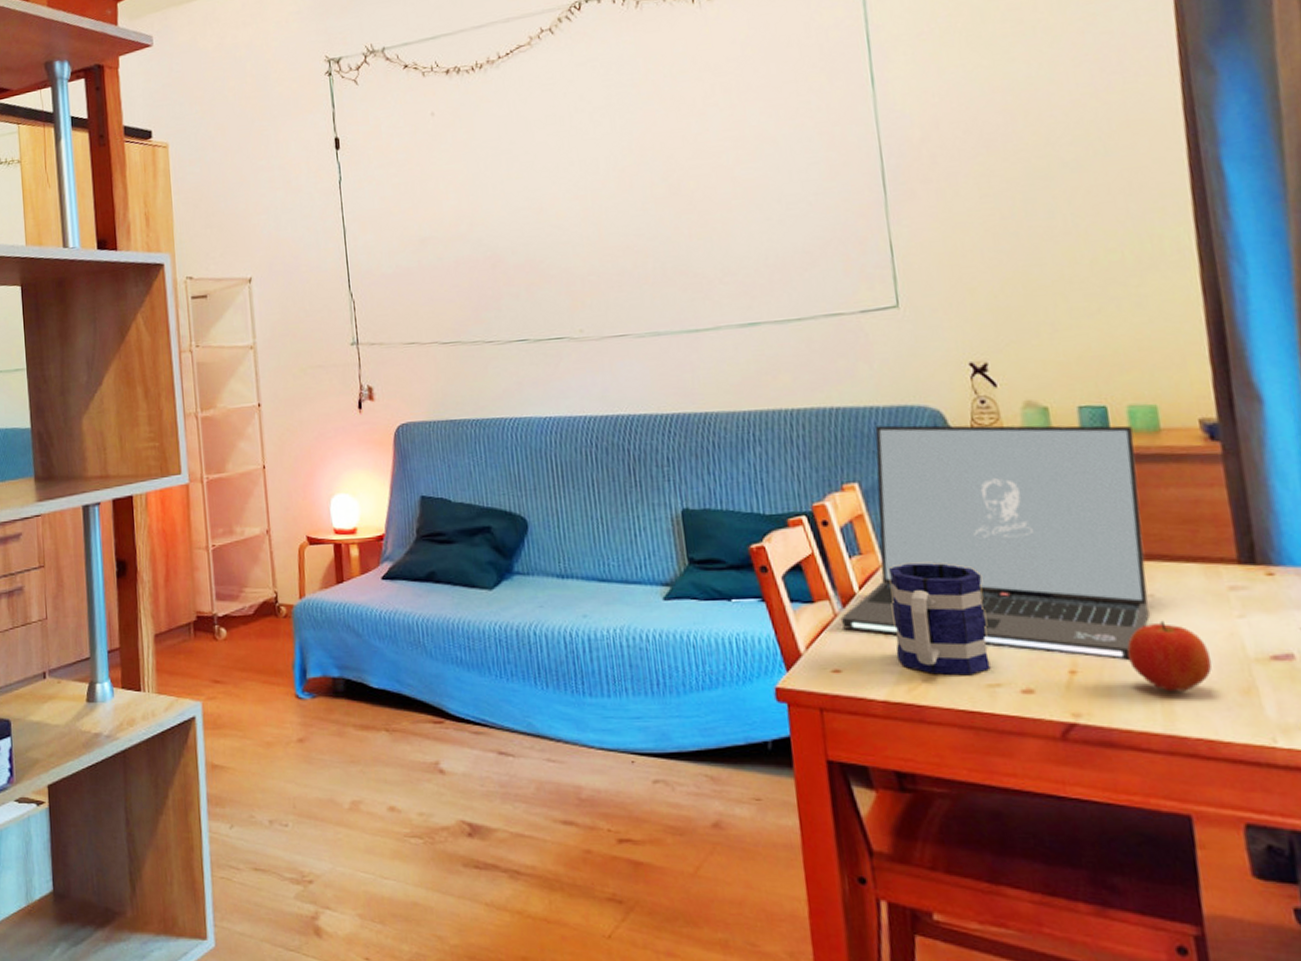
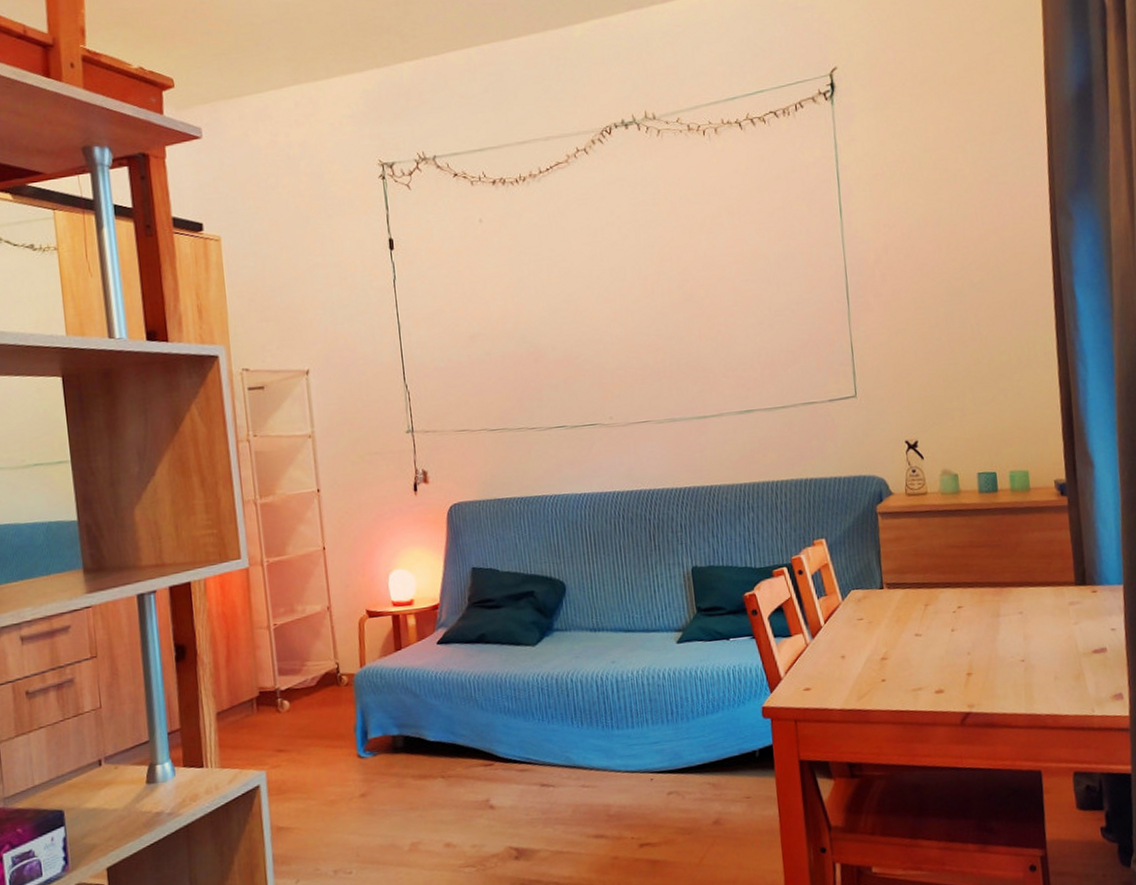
laptop: present [840,425,1149,660] -> none [810,486,1019,662]
mug: present [887,562,991,676] -> none [845,598,915,685]
apple: present [1127,620,1213,692] -> none [1004,630,1057,683]

